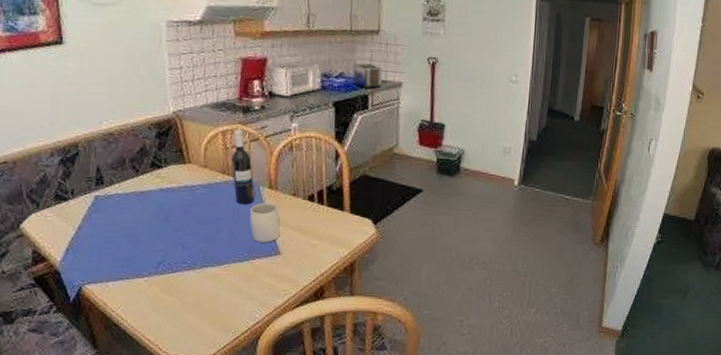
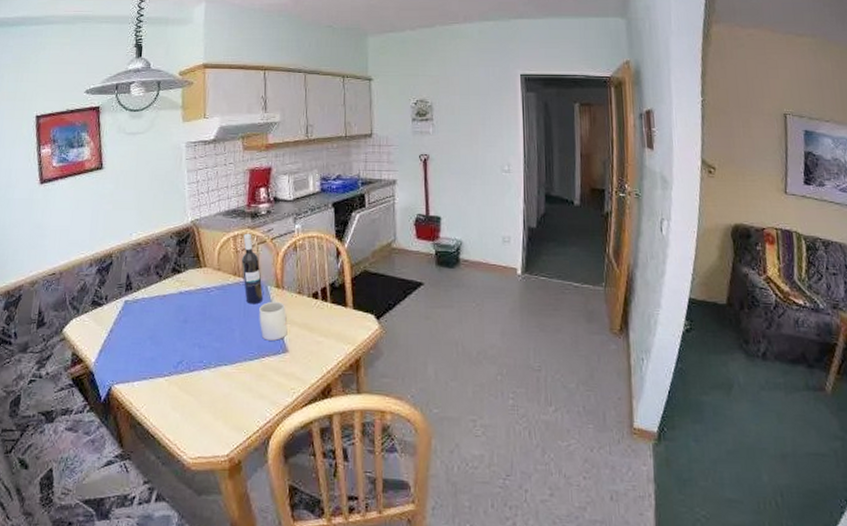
toaster: present [353,63,382,90] -> none [349,165,377,189]

